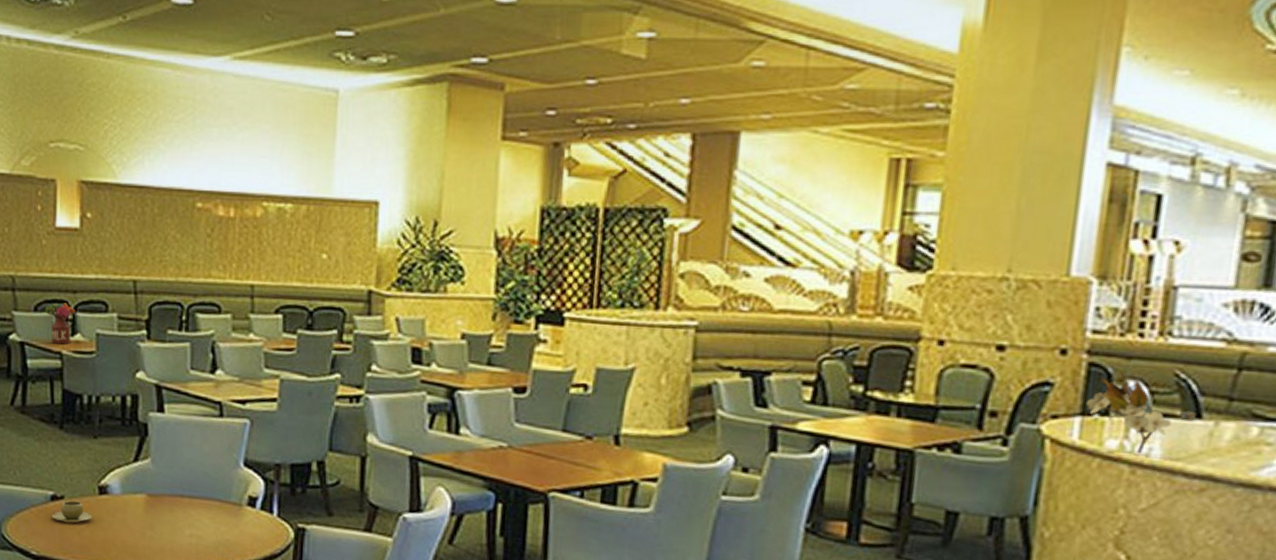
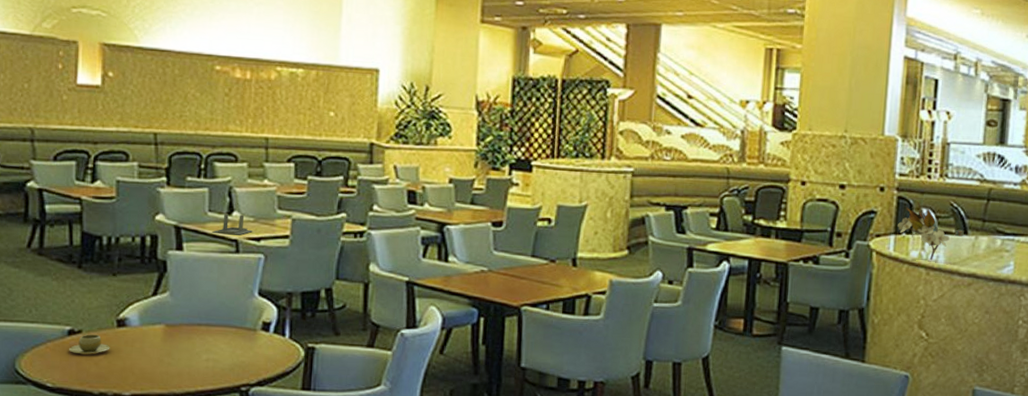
flower arrangement: present [45,303,75,345] -> none [65,153,96,191]
napkin holder: none [195,372,238,397] -> present [212,213,253,235]

